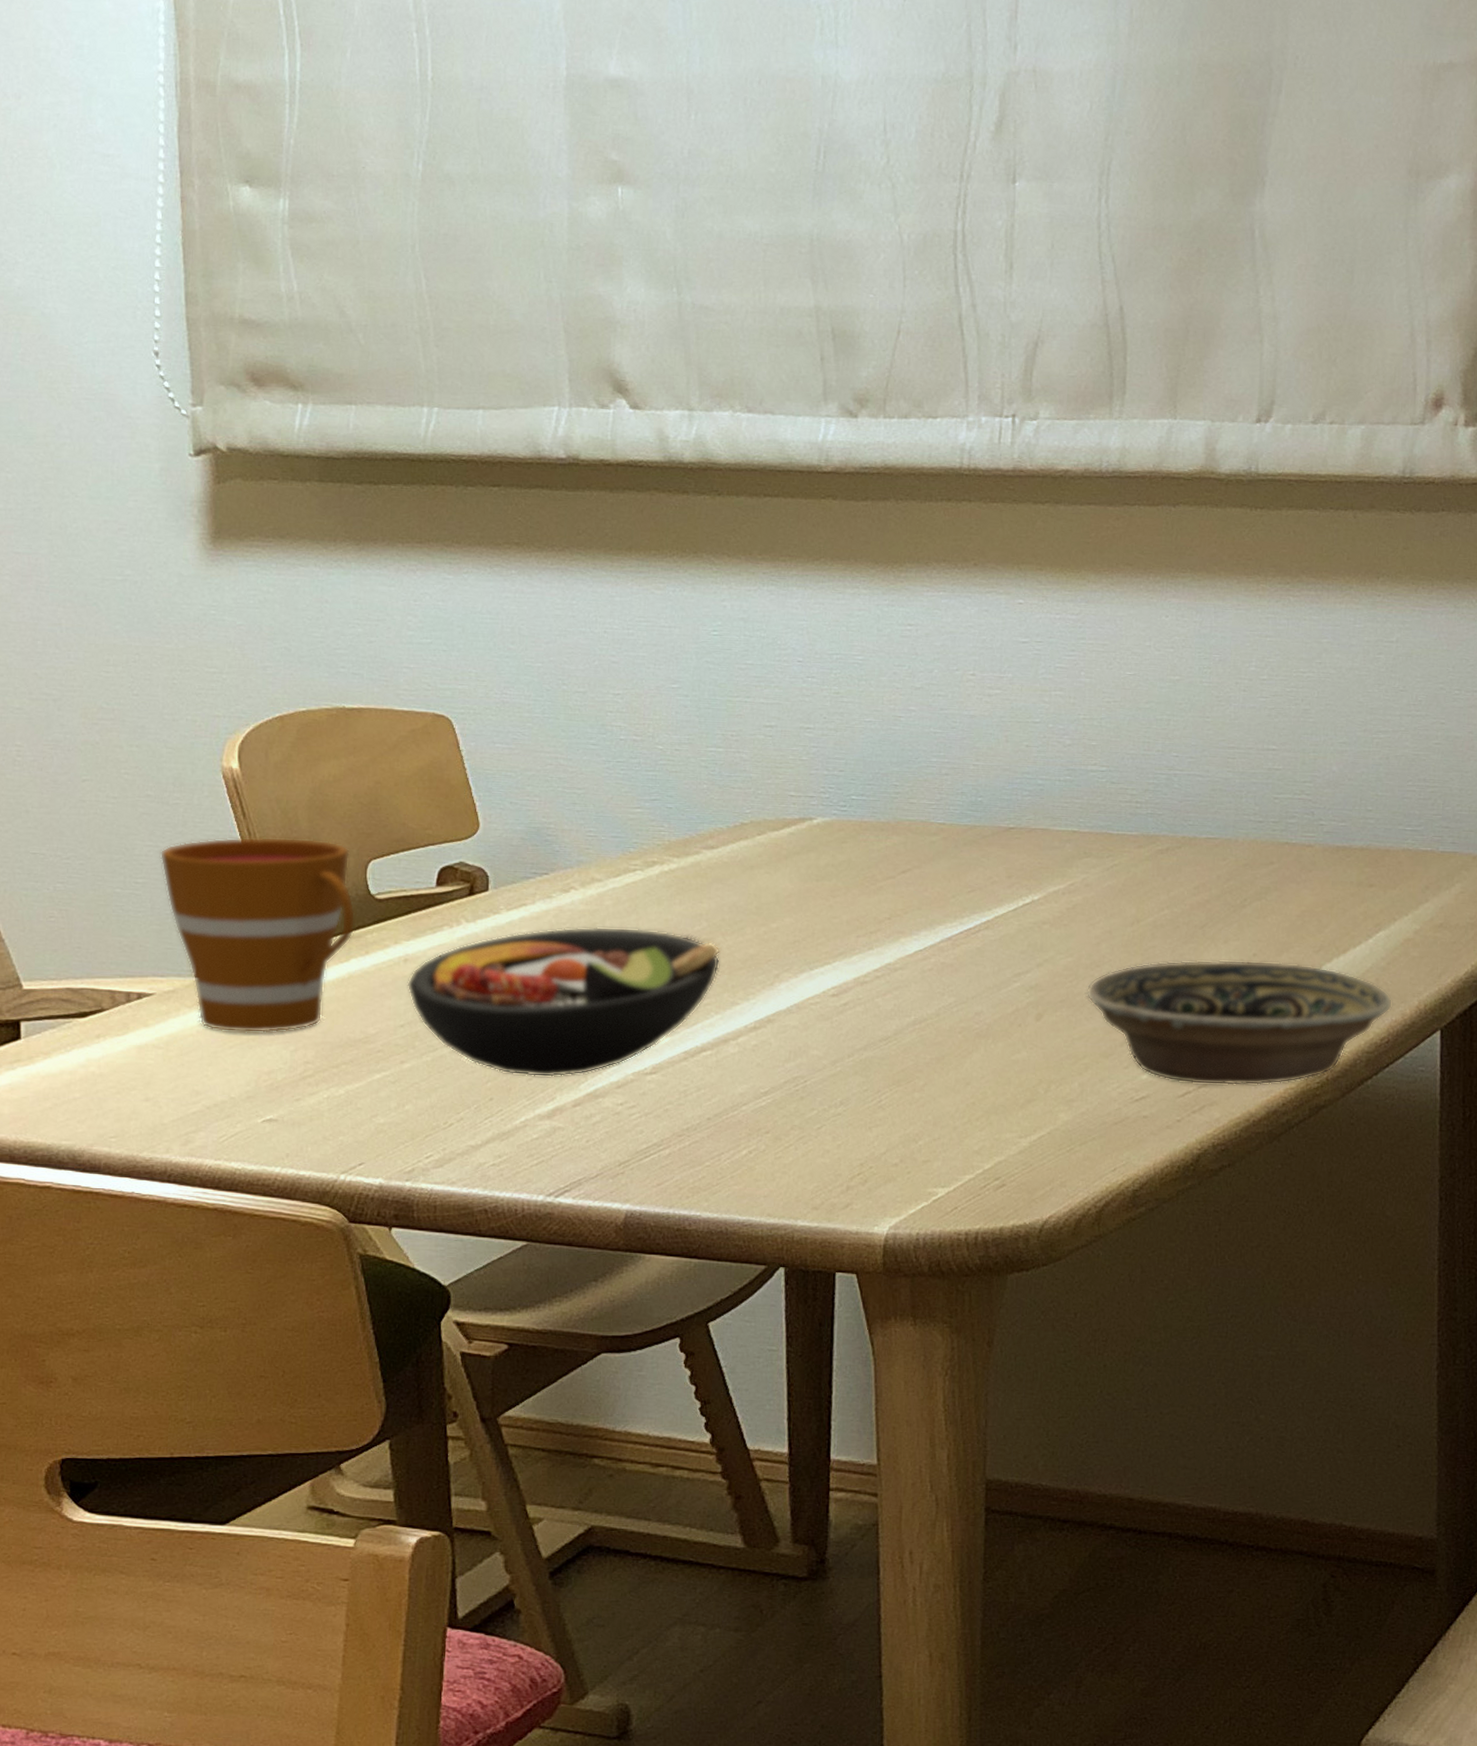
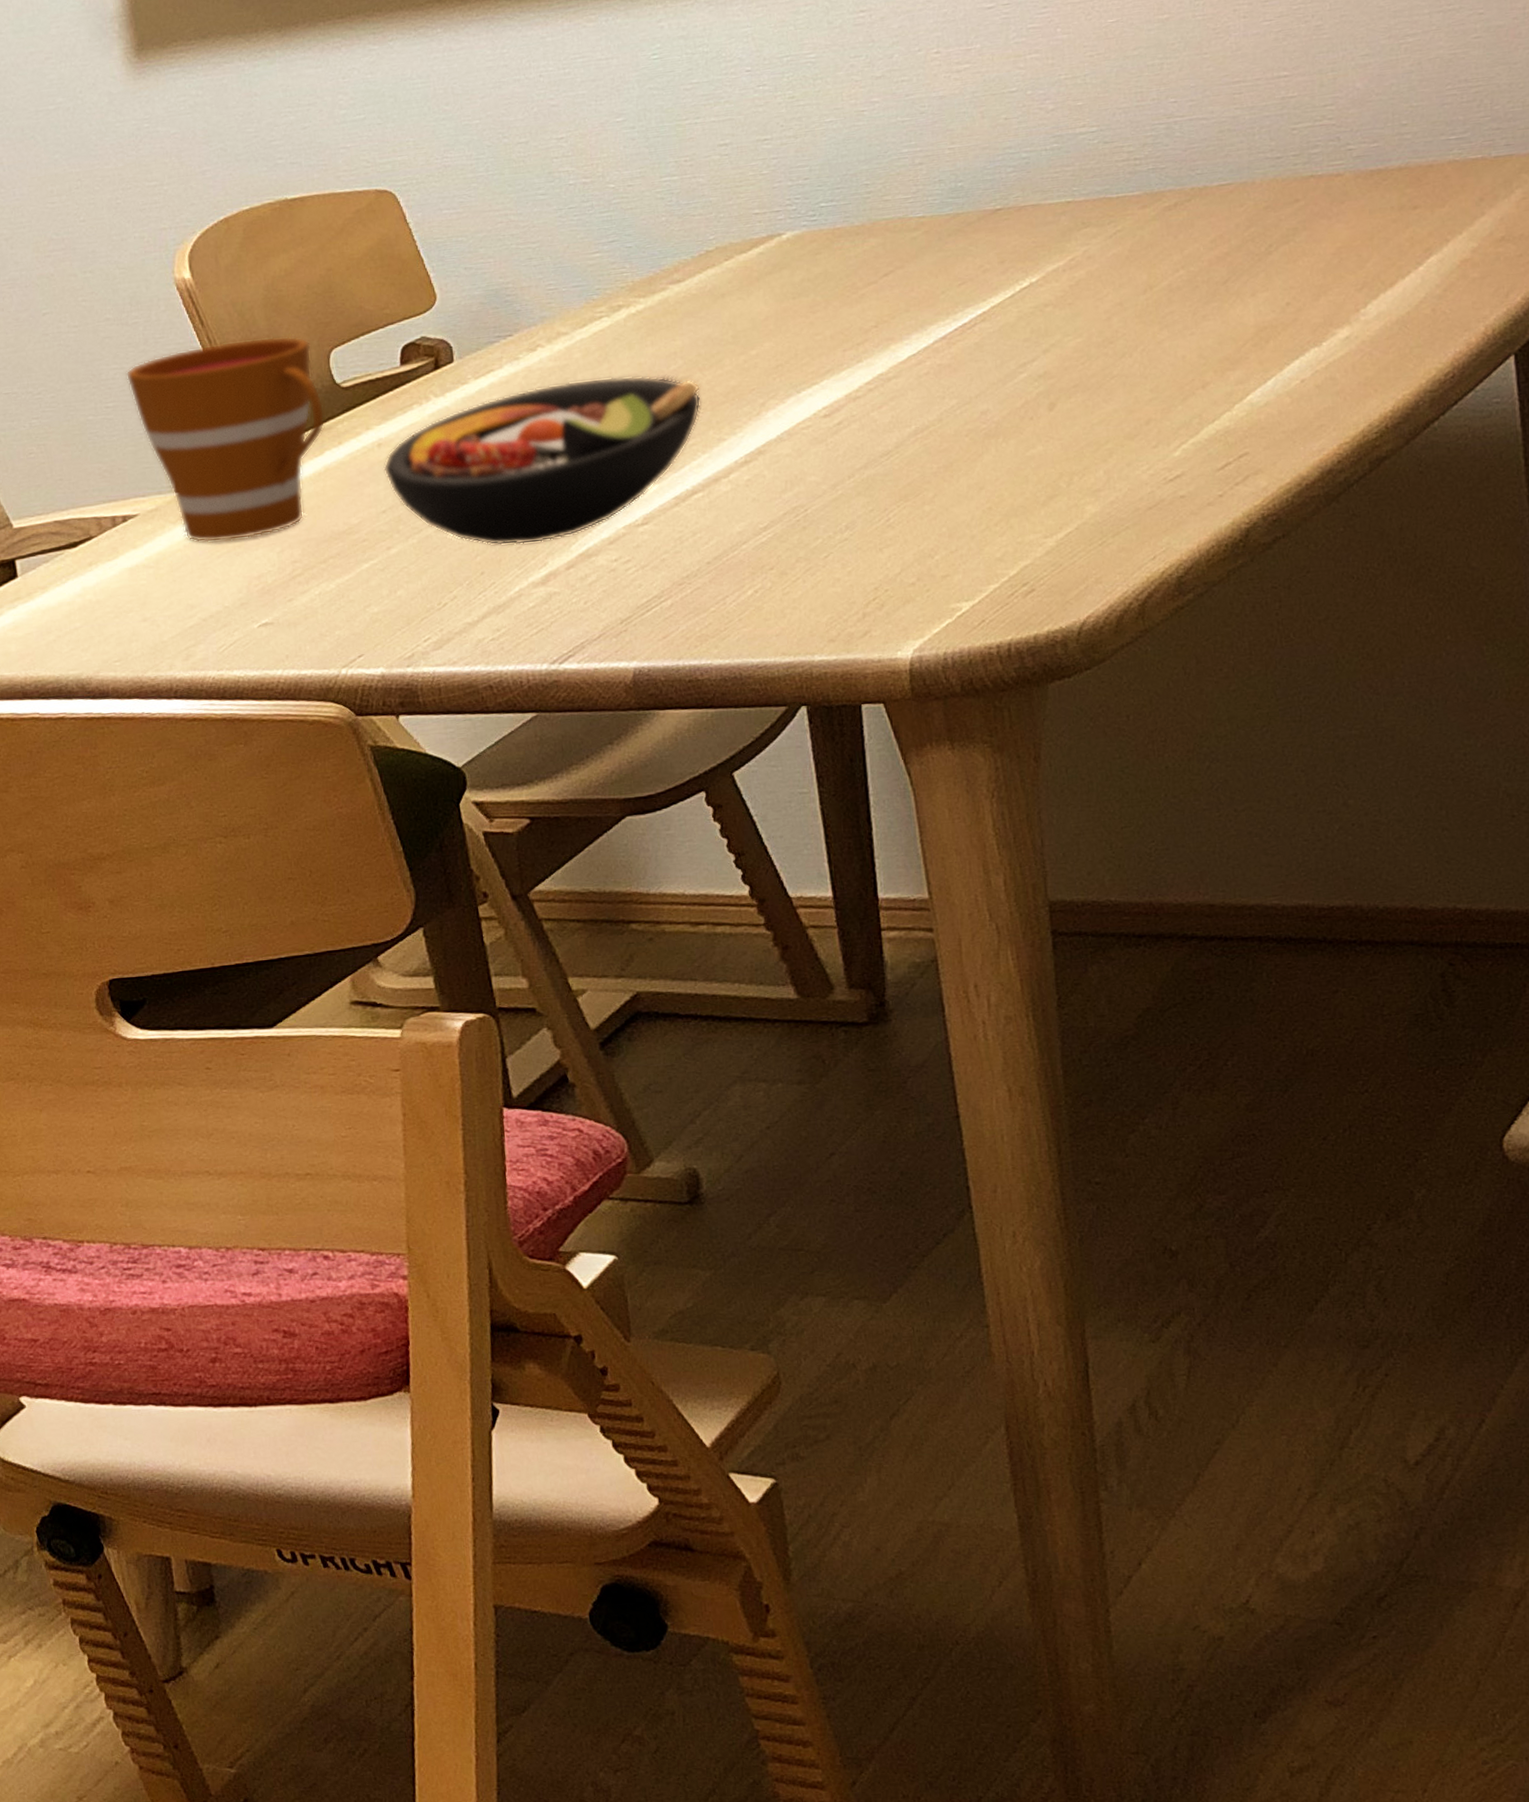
bowl: present [1086,959,1393,1086] -> none [1100,305,1455,455]

